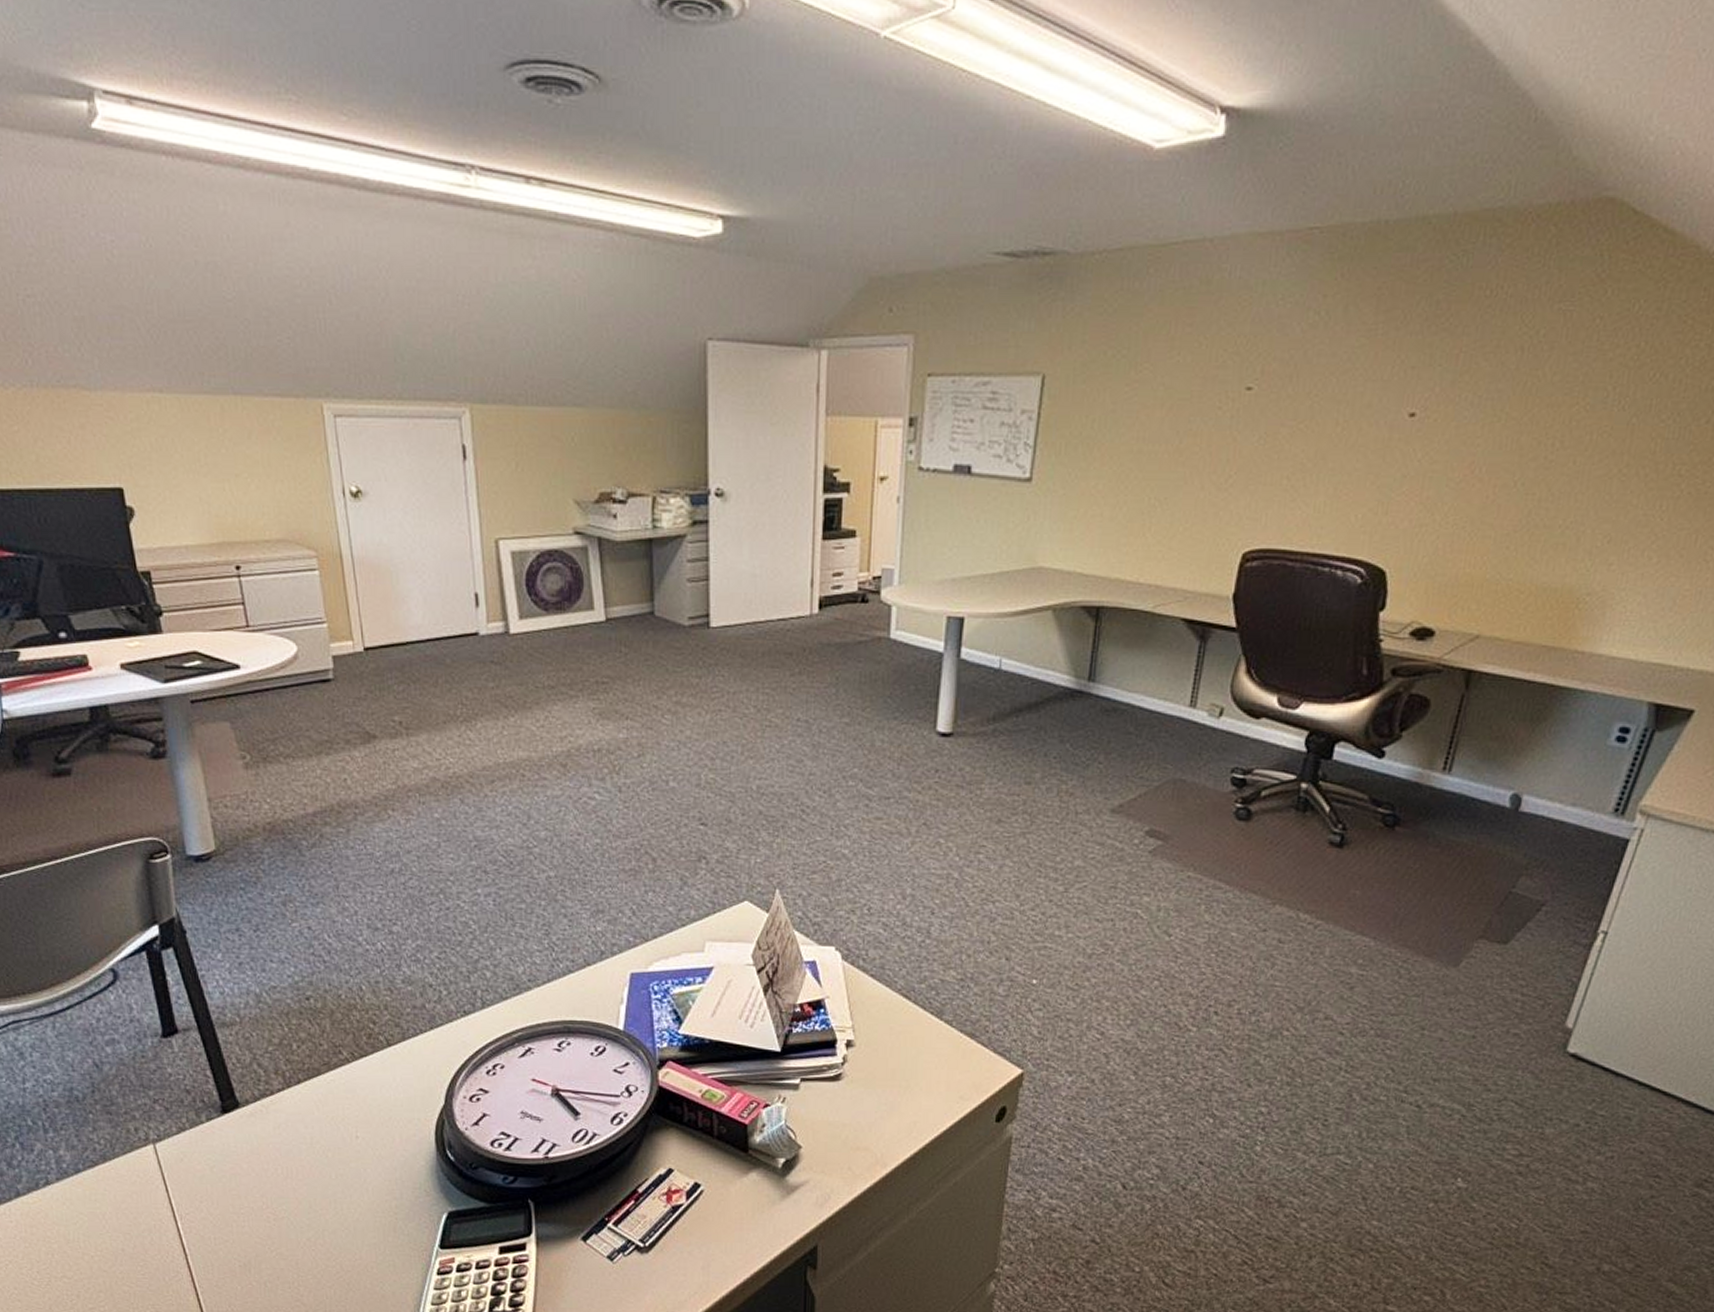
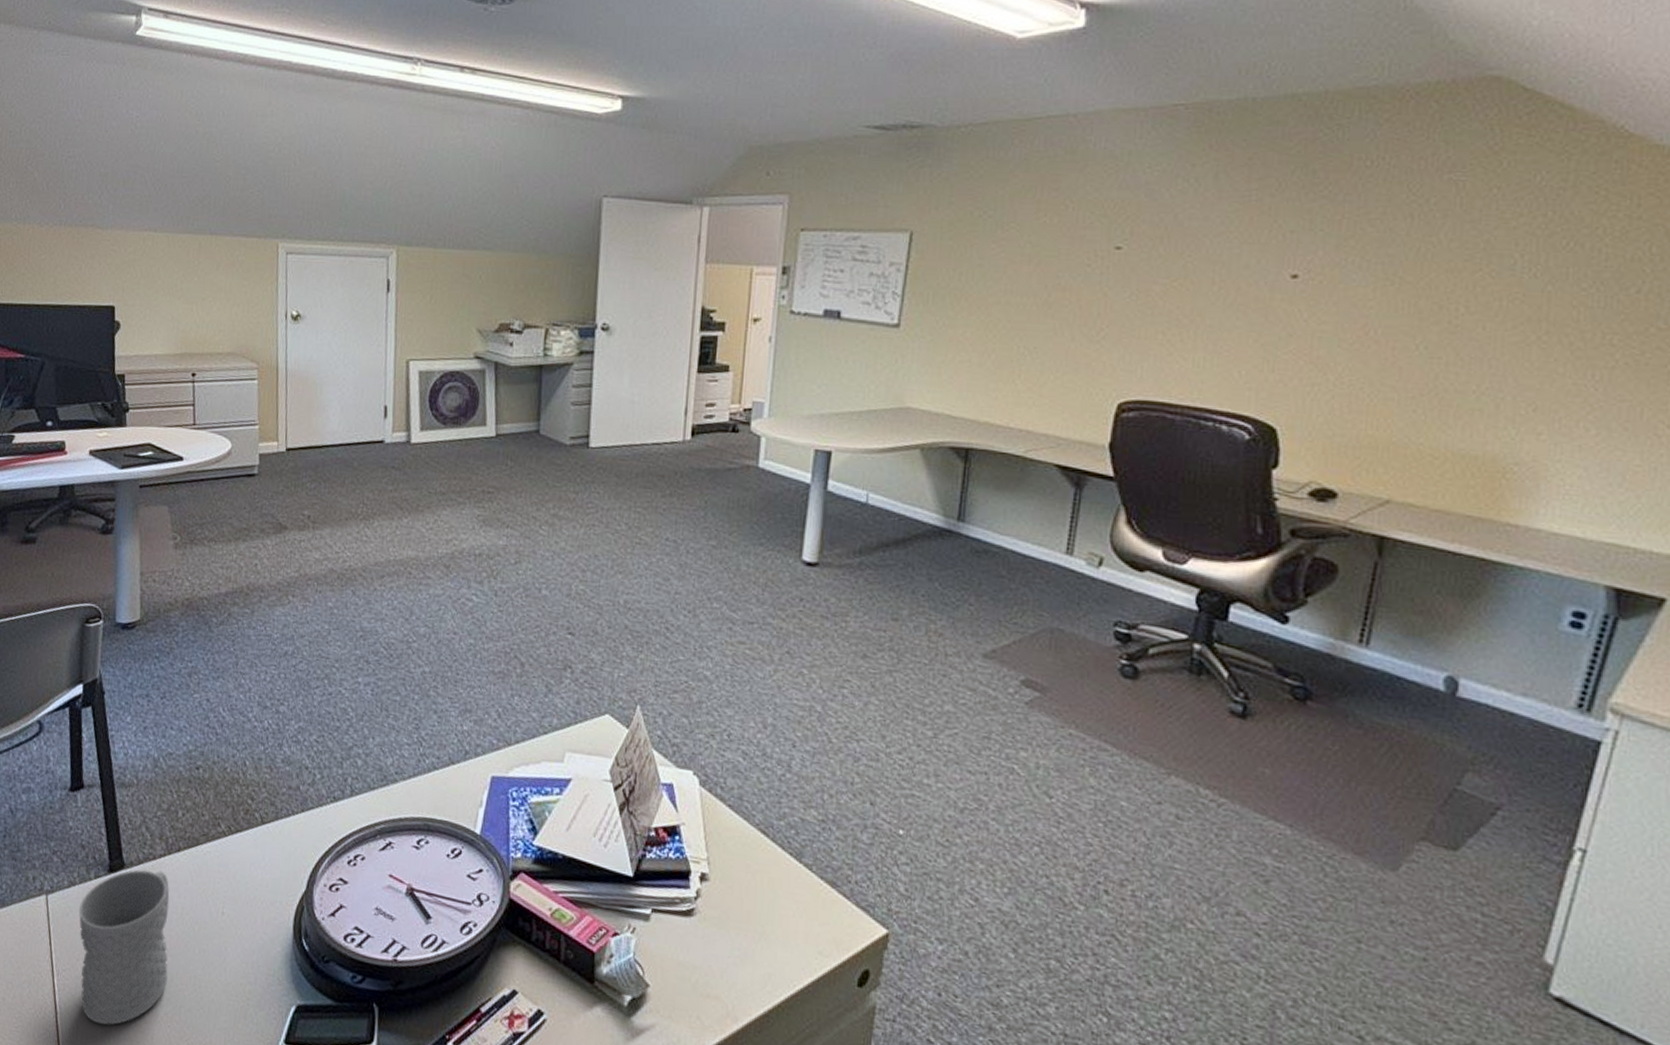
mug: none [193,1105,305,1259] -> present [78,869,170,1025]

